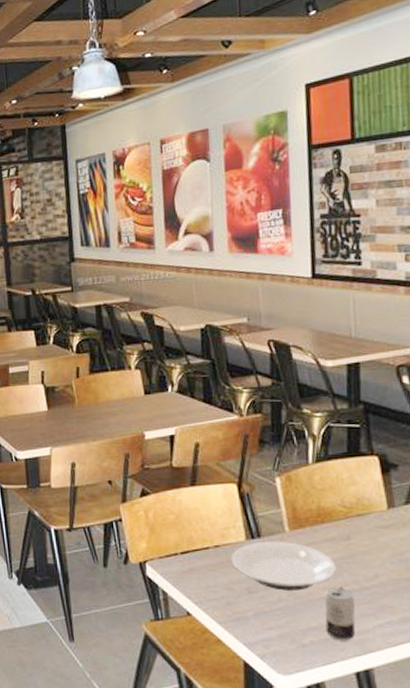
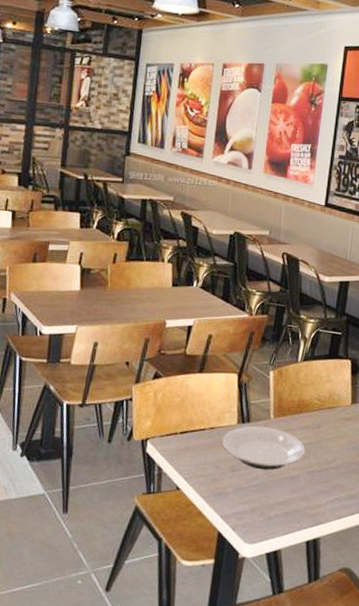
beverage can: present [325,587,356,641] -> none [289,468,315,514]

